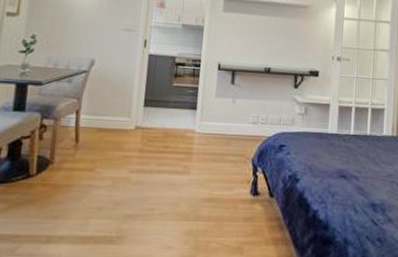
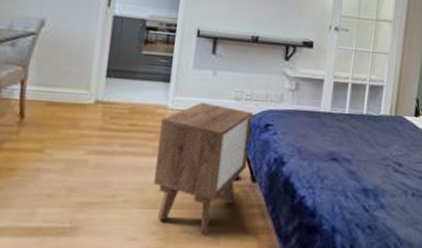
nightstand: none [185,126,269,245] -> present [154,102,253,234]

